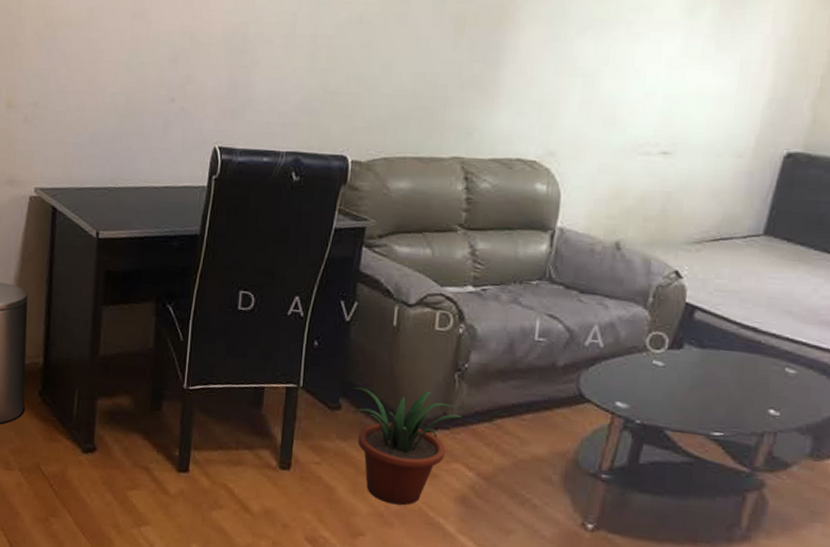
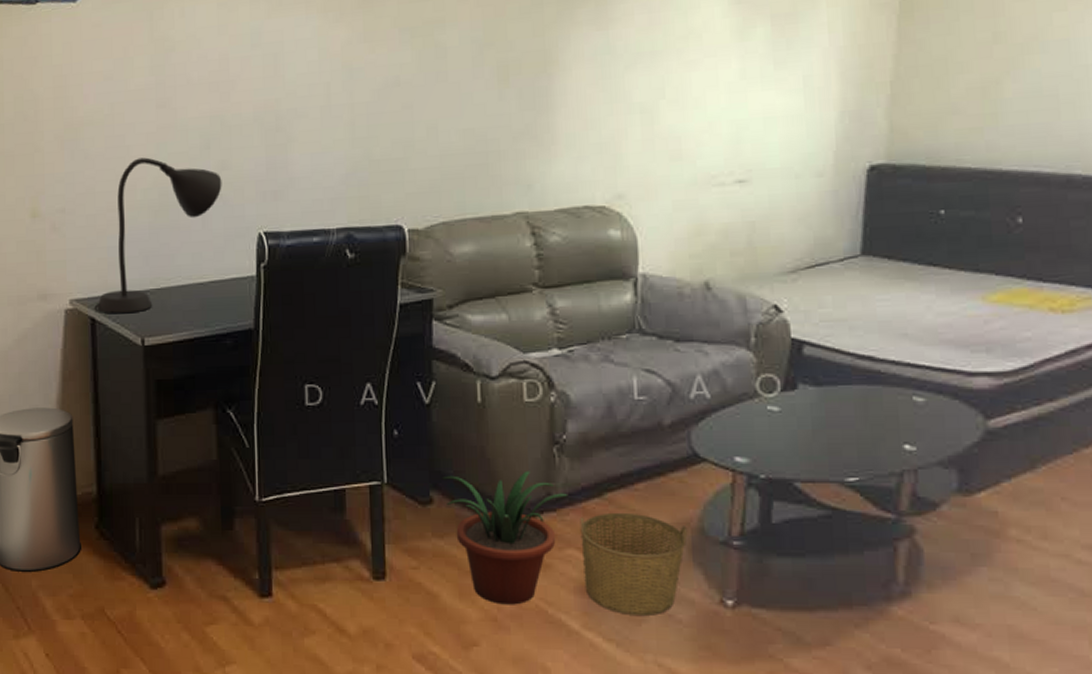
desk lamp: none [56,63,186,207] -> present [94,157,222,315]
basket: none [464,436,563,529] -> present [580,512,688,616]

